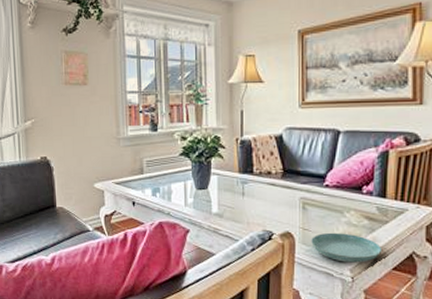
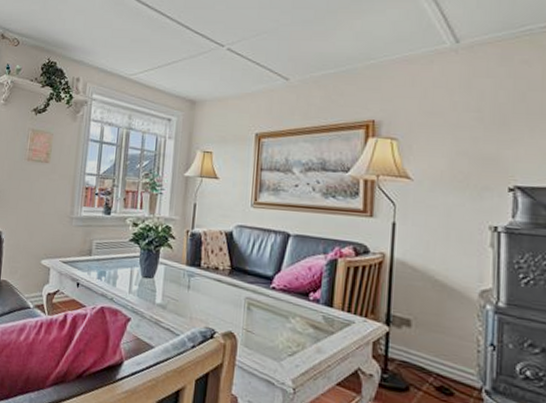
saucer: present [311,232,381,263] -> none [254,337,326,374]

